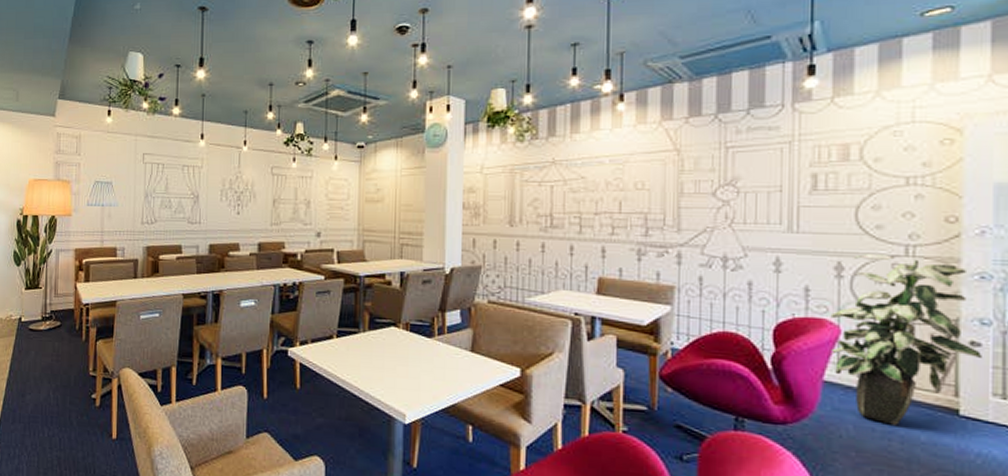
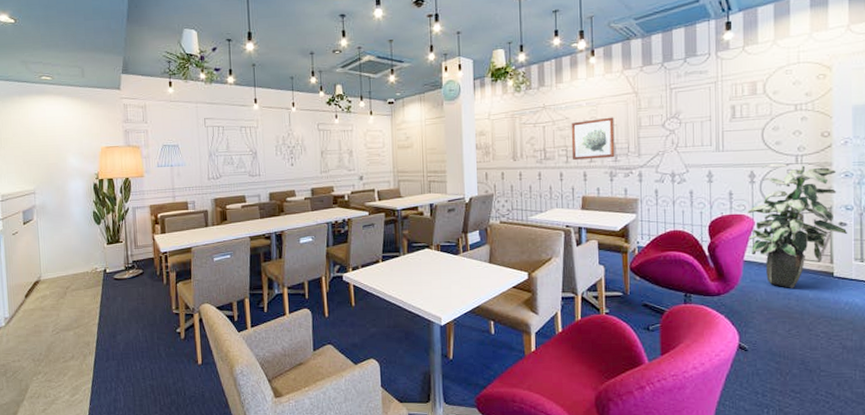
wall art: none [587,179,647,232] -> present [571,117,615,160]

